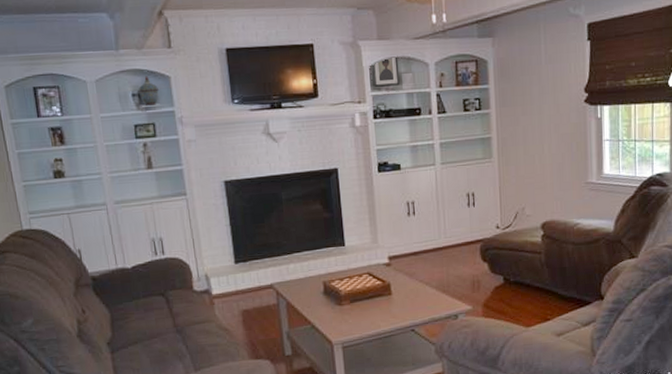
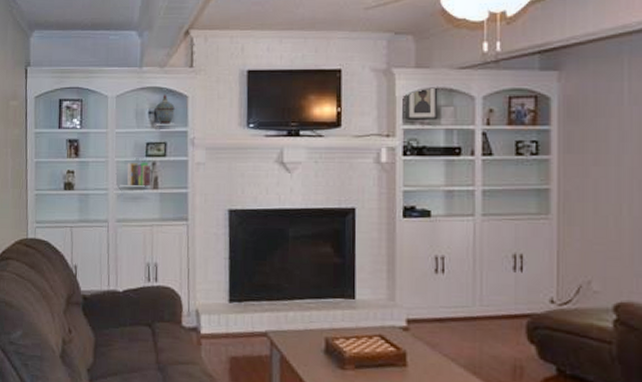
books: none [117,143,145,169] -> present [126,162,151,187]

